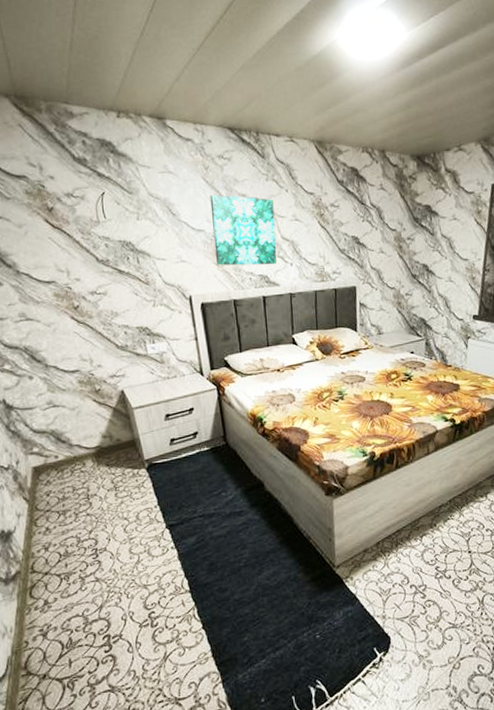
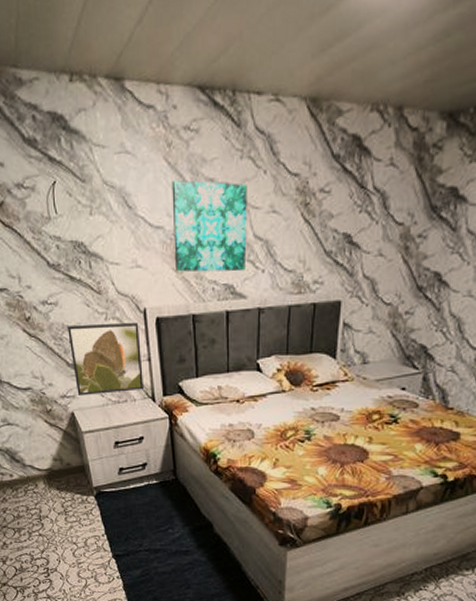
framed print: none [117,307,192,375] -> present [68,322,143,396]

